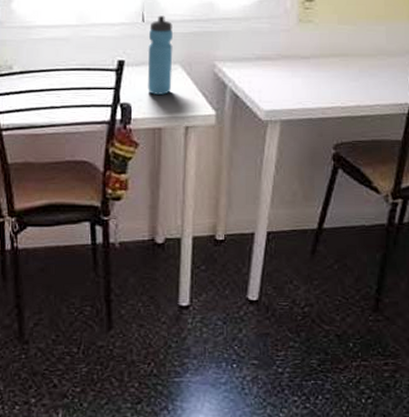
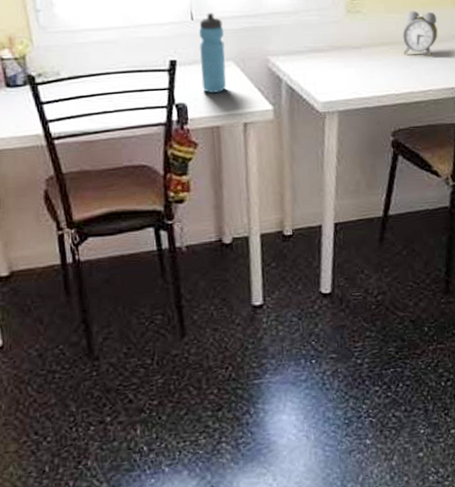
alarm clock: none [352,23,392,71] -> present [401,11,438,57]

